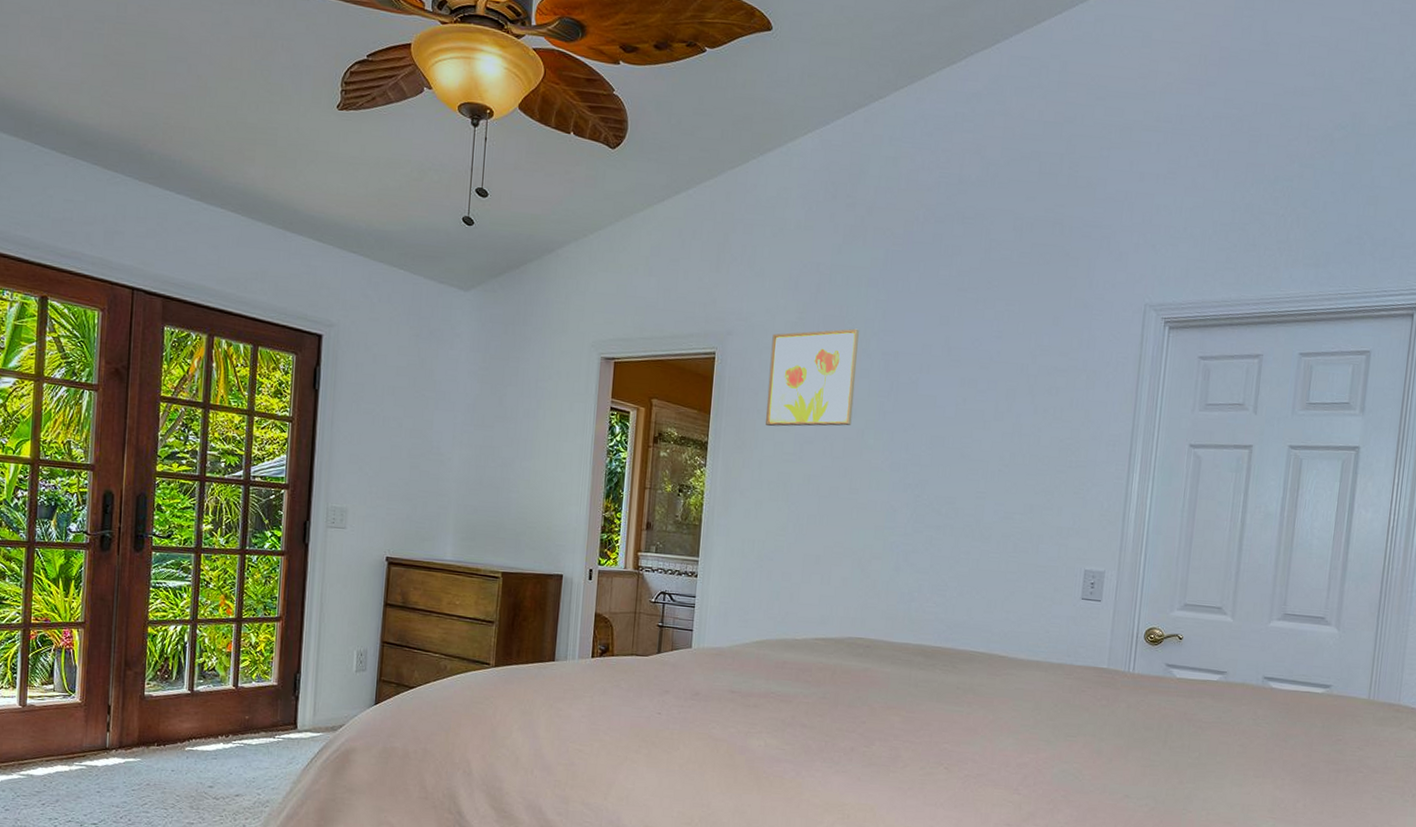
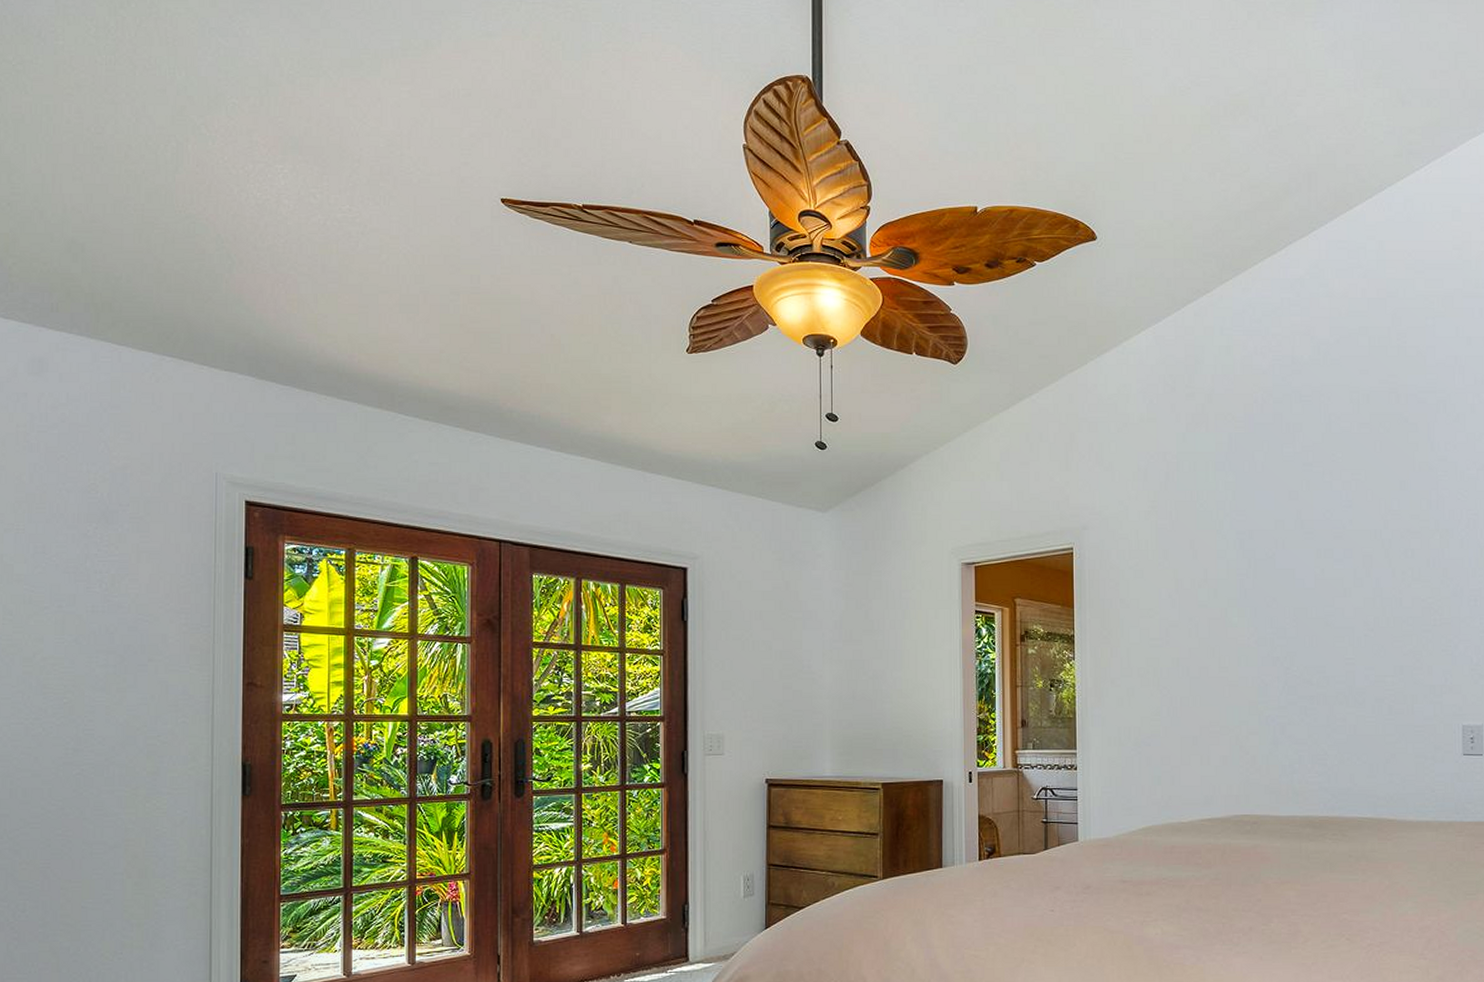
wall art: present [765,328,859,427] -> none [1127,511,1214,614]

